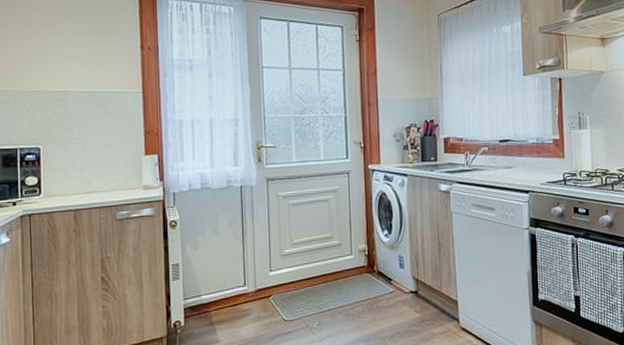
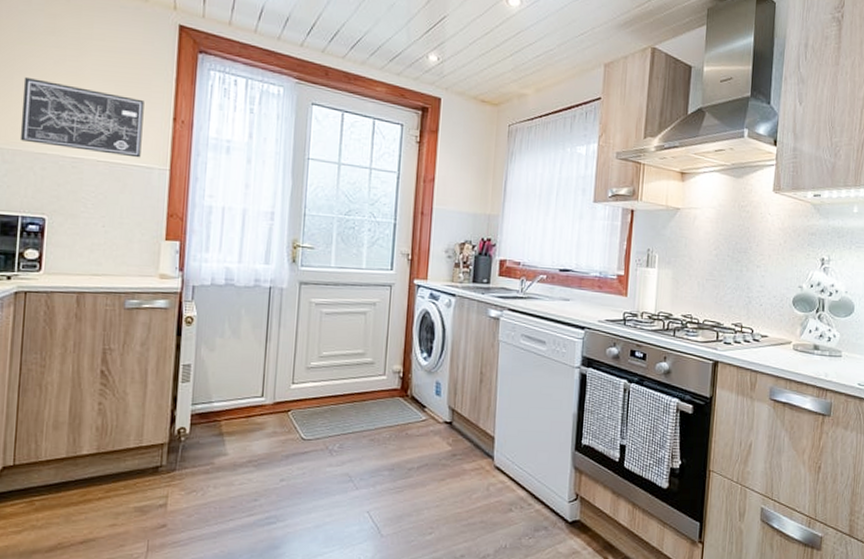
wall art: none [9,25,116,85] -> present [19,76,144,158]

